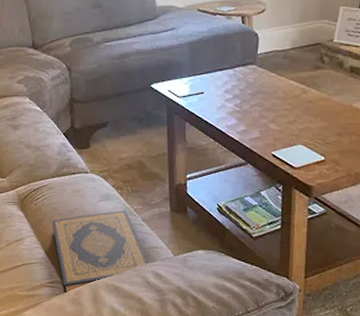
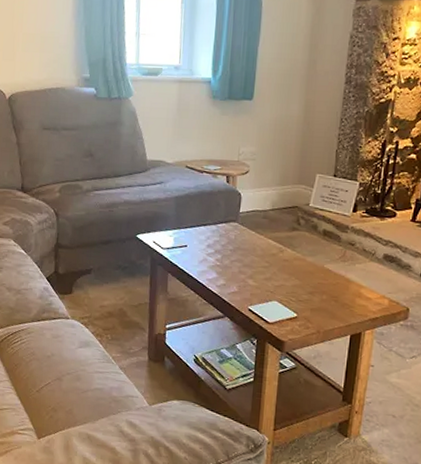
hardback book: present [52,210,150,294] -> none [28,358,125,442]

